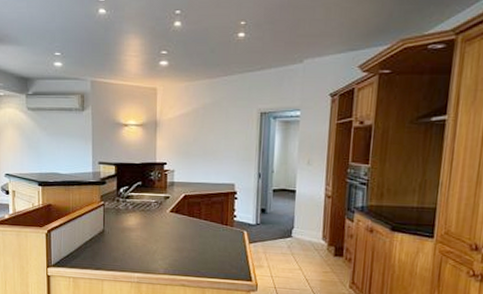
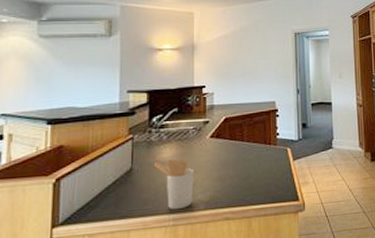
utensil holder: none [121,227,156,270] -> present [153,159,194,210]

